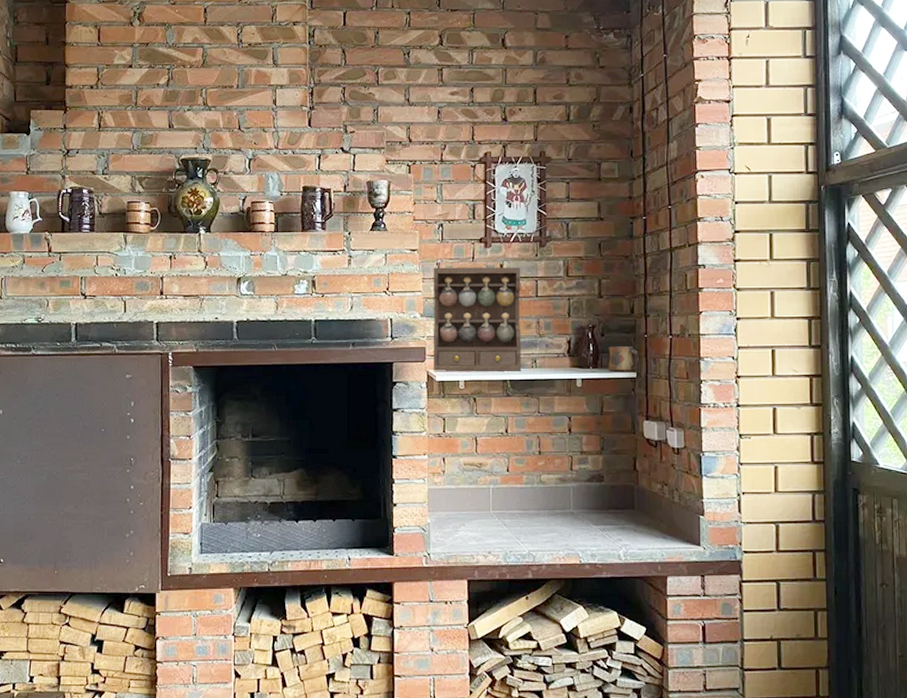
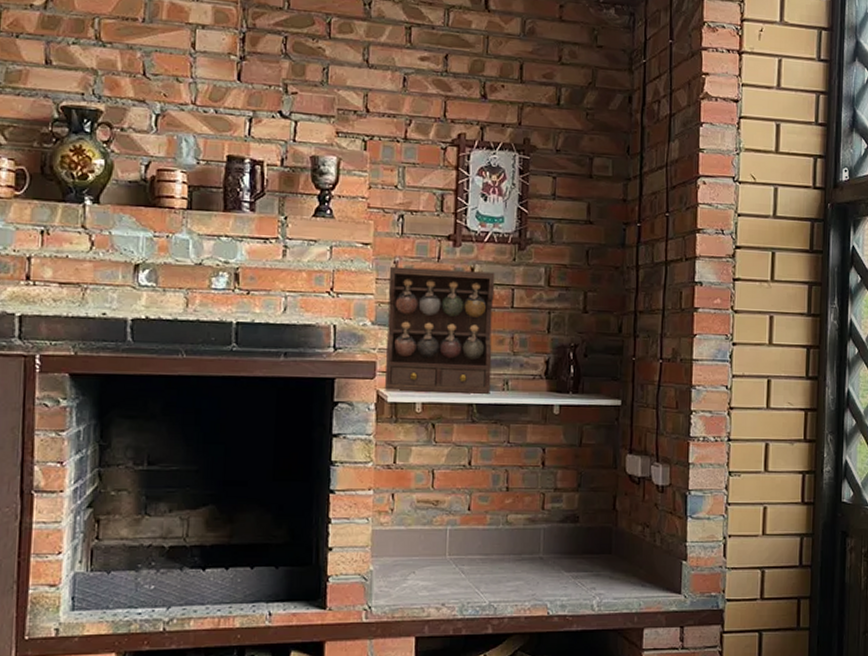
mug: present [608,346,639,372] -> none [590,369,625,399]

